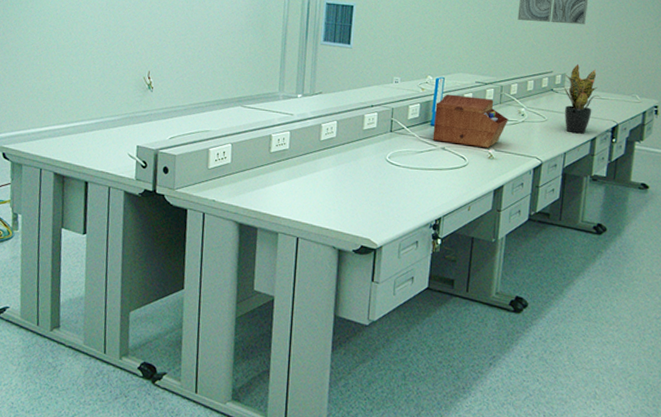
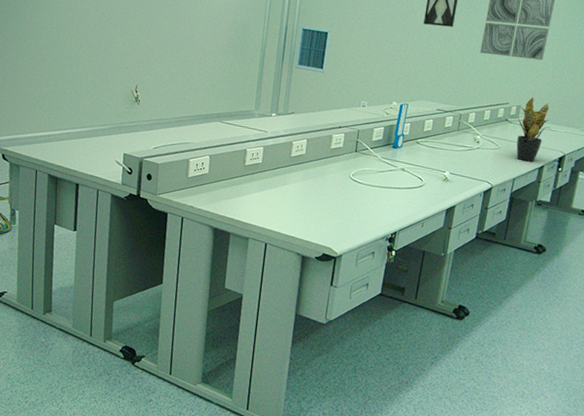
sewing box: present [432,94,508,149] -> none [393,119,465,172]

